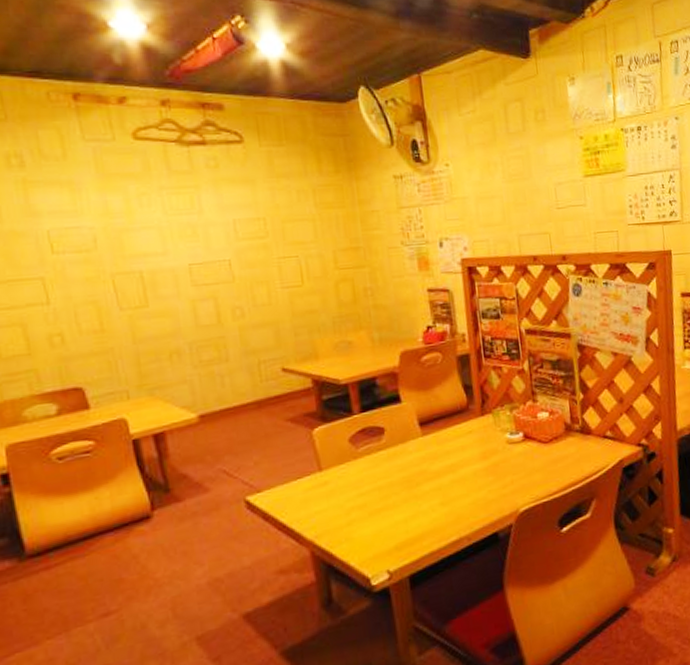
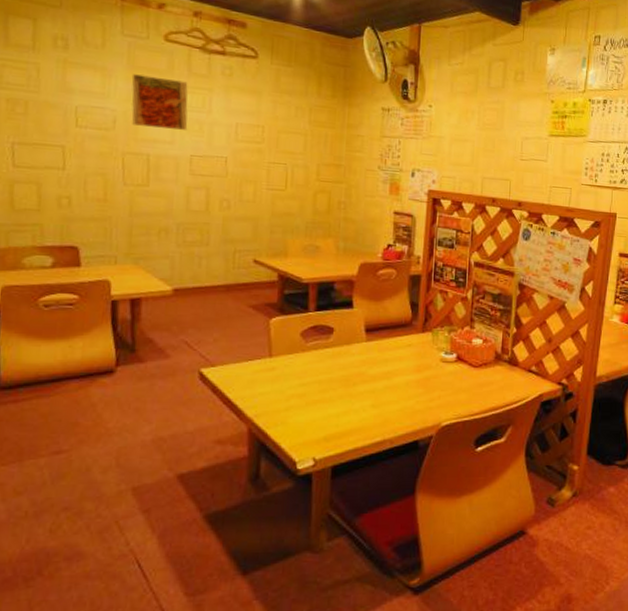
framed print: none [104,182,180,241] -> present [131,74,188,130]

